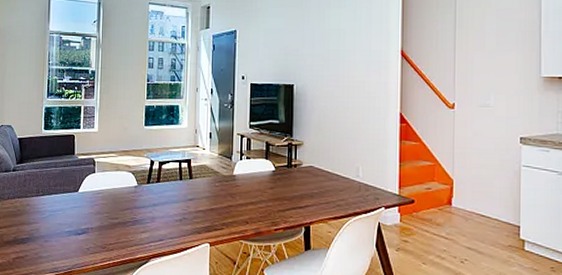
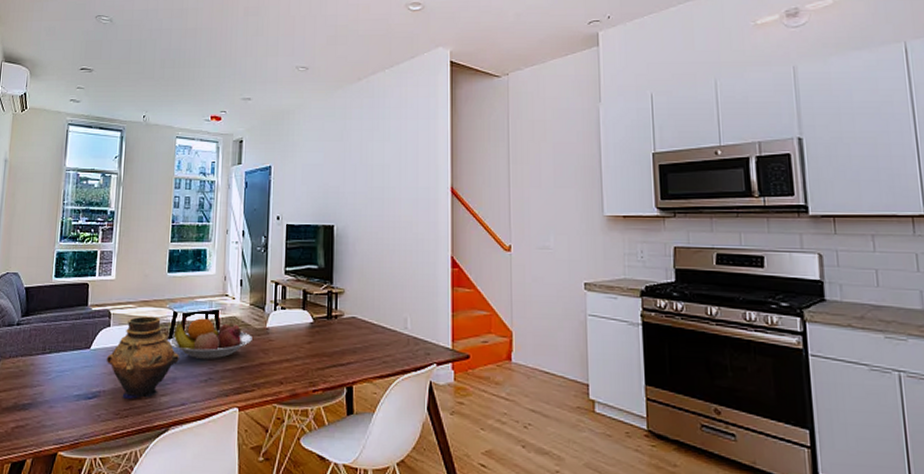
vase: none [92,164,157,235] -> present [106,316,179,399]
fruit bowl: none [147,166,221,202] -> present [169,318,252,360]

